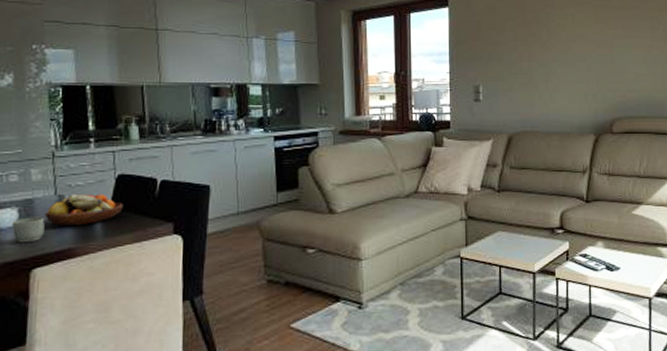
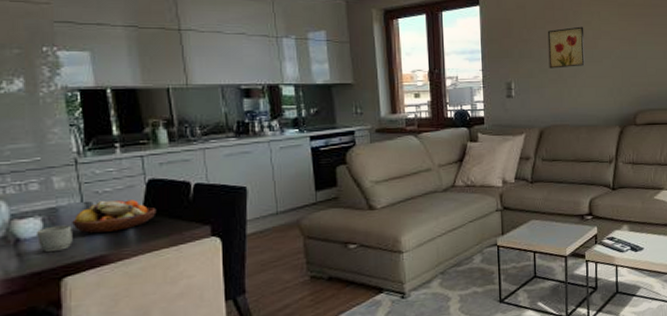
wall art: none [518,29,557,72] -> present [547,26,585,69]

